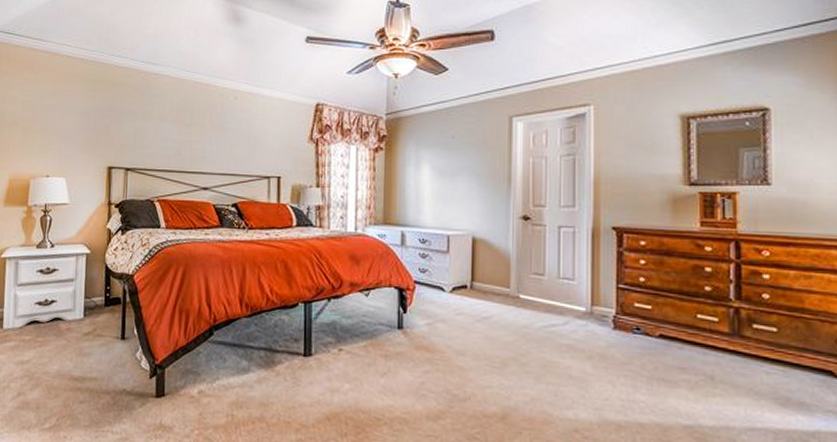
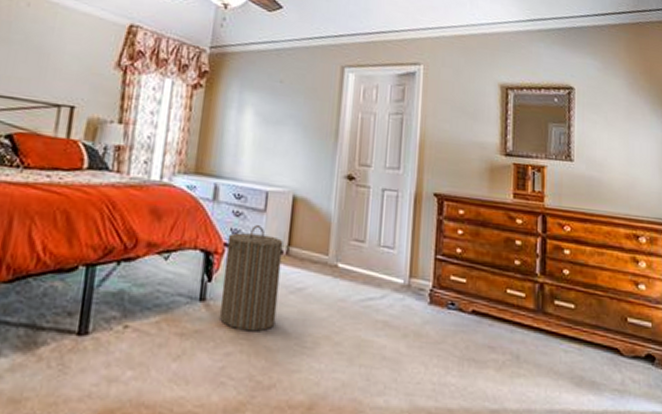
laundry hamper: none [415,265,467,354] -> present [219,225,283,332]

